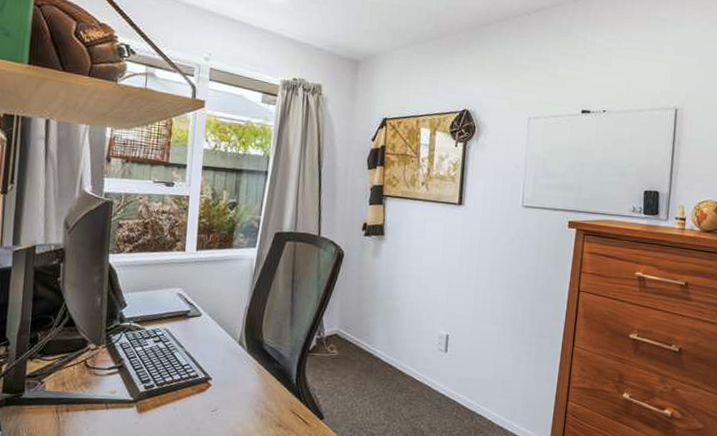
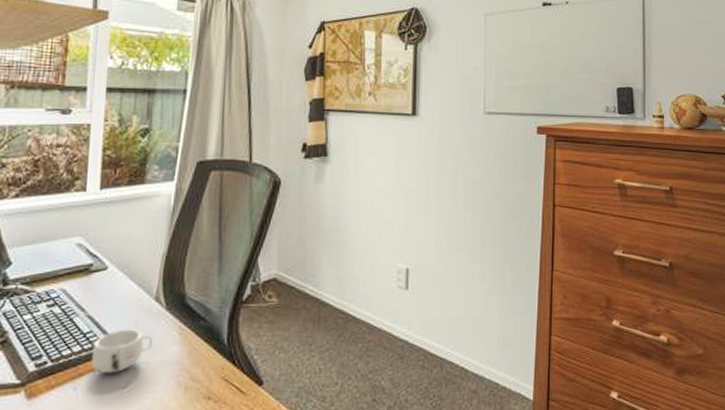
mug: none [188,365,236,399] -> present [91,329,152,374]

